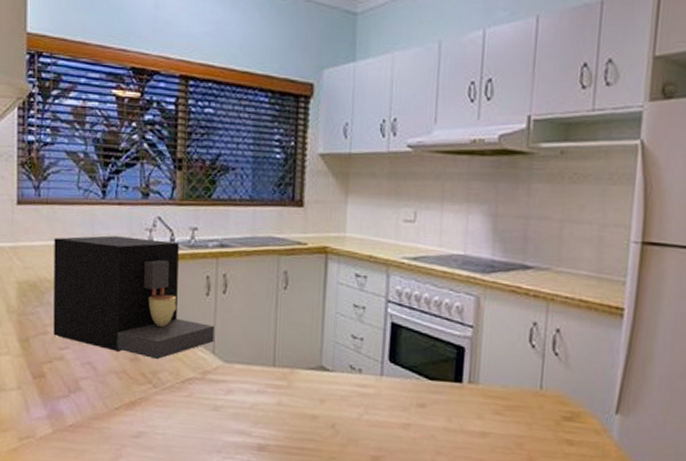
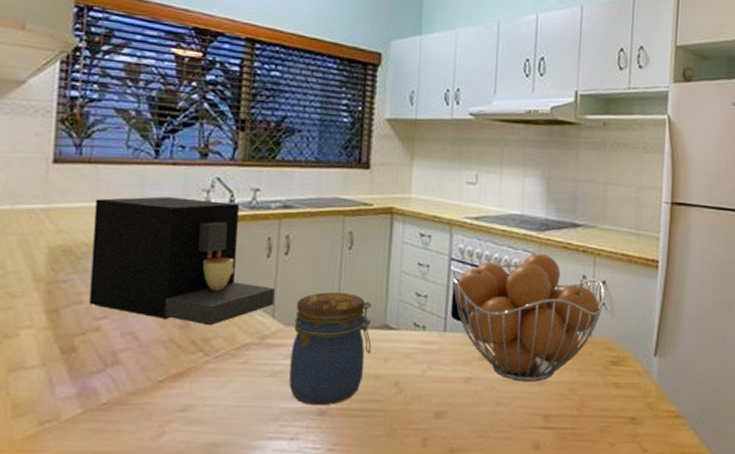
jar: none [230,331,308,442] -> present [289,292,373,406]
fruit basket: none [389,298,560,433] -> present [452,254,606,382]

